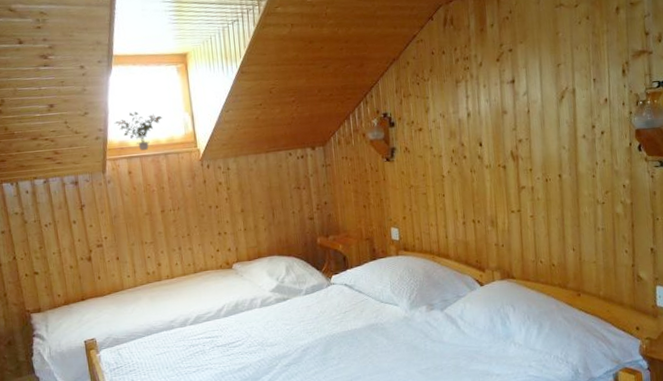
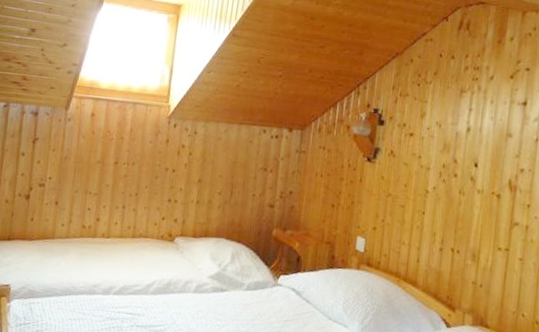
potted plant: present [114,111,162,151] -> none [90,52,141,96]

